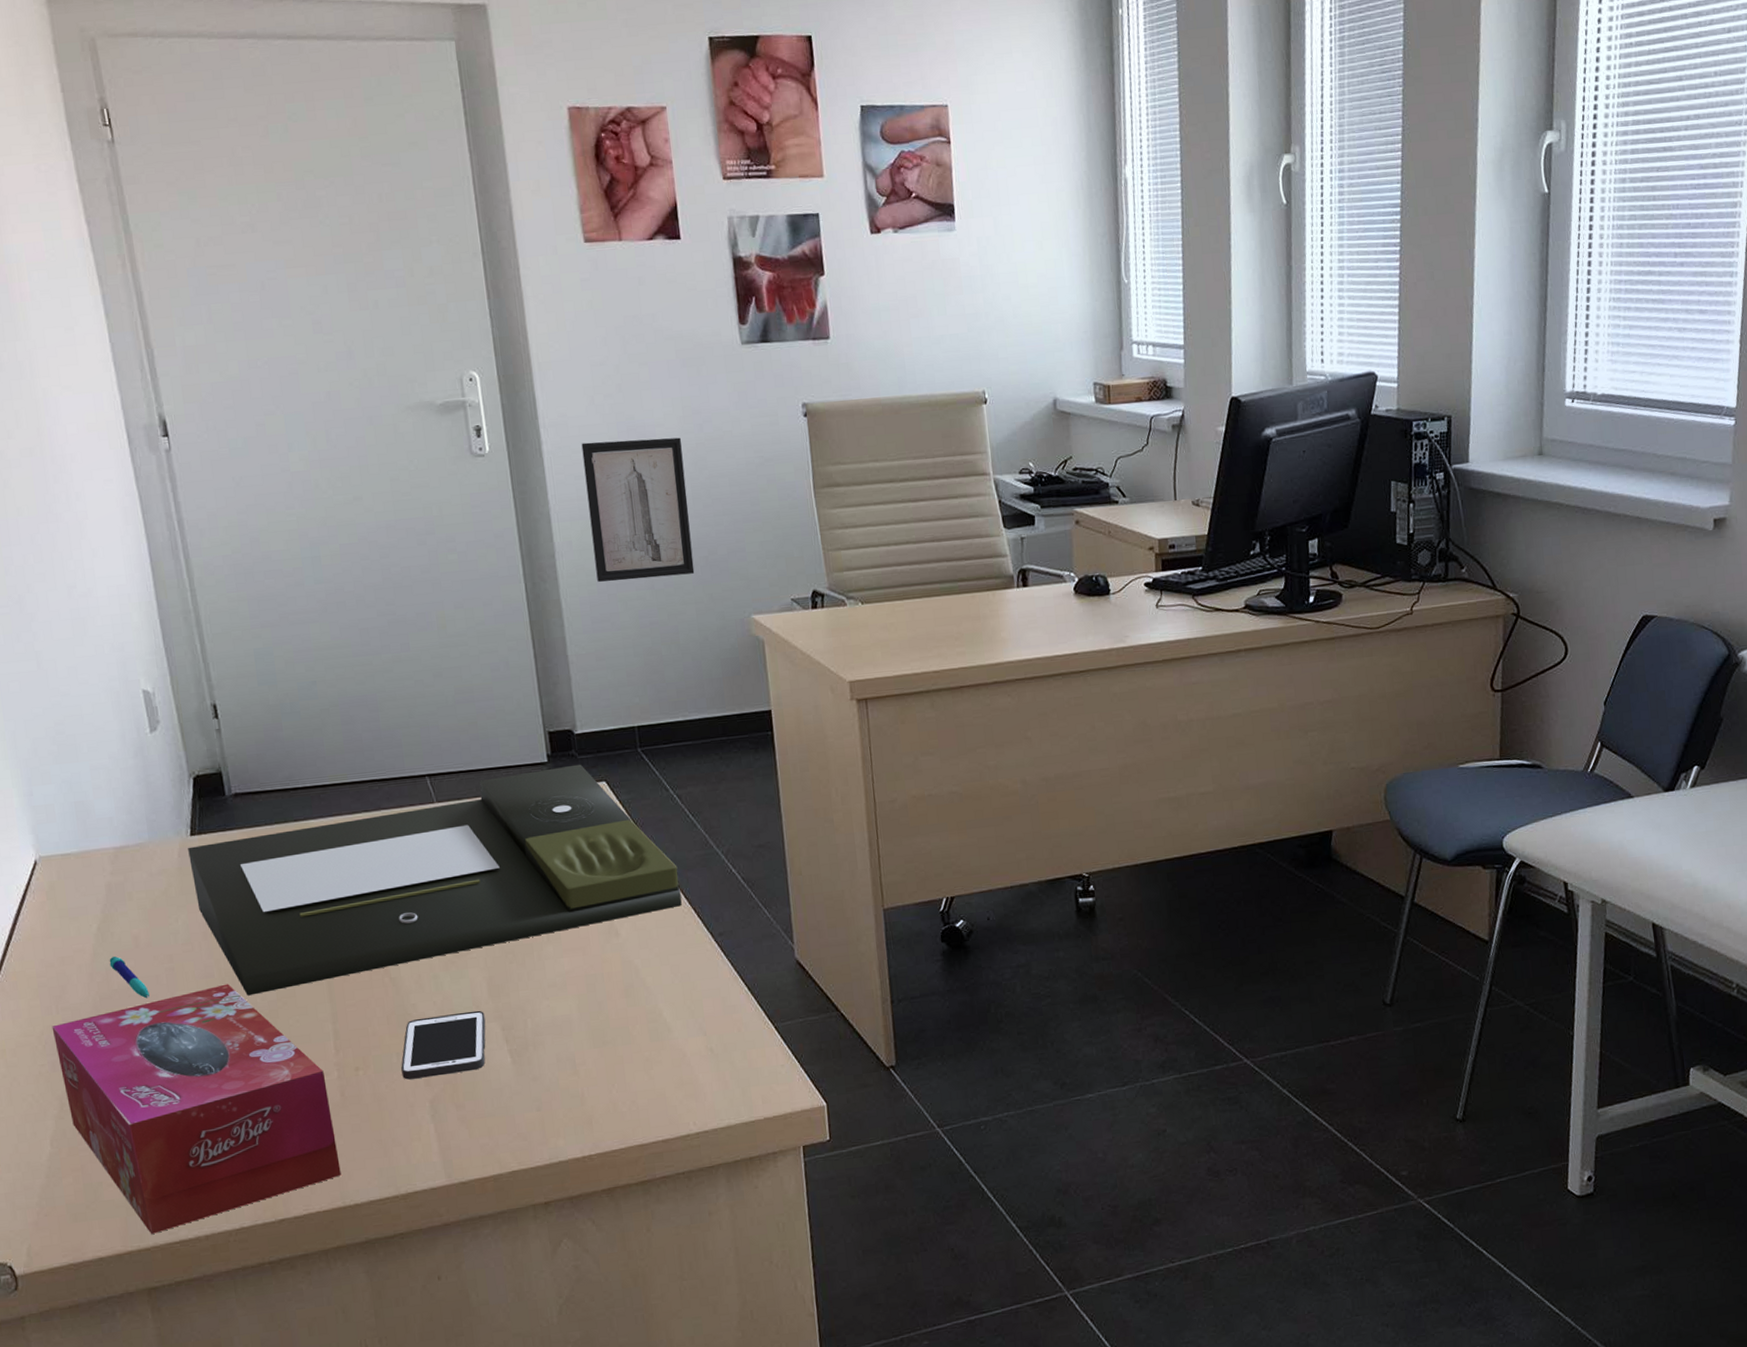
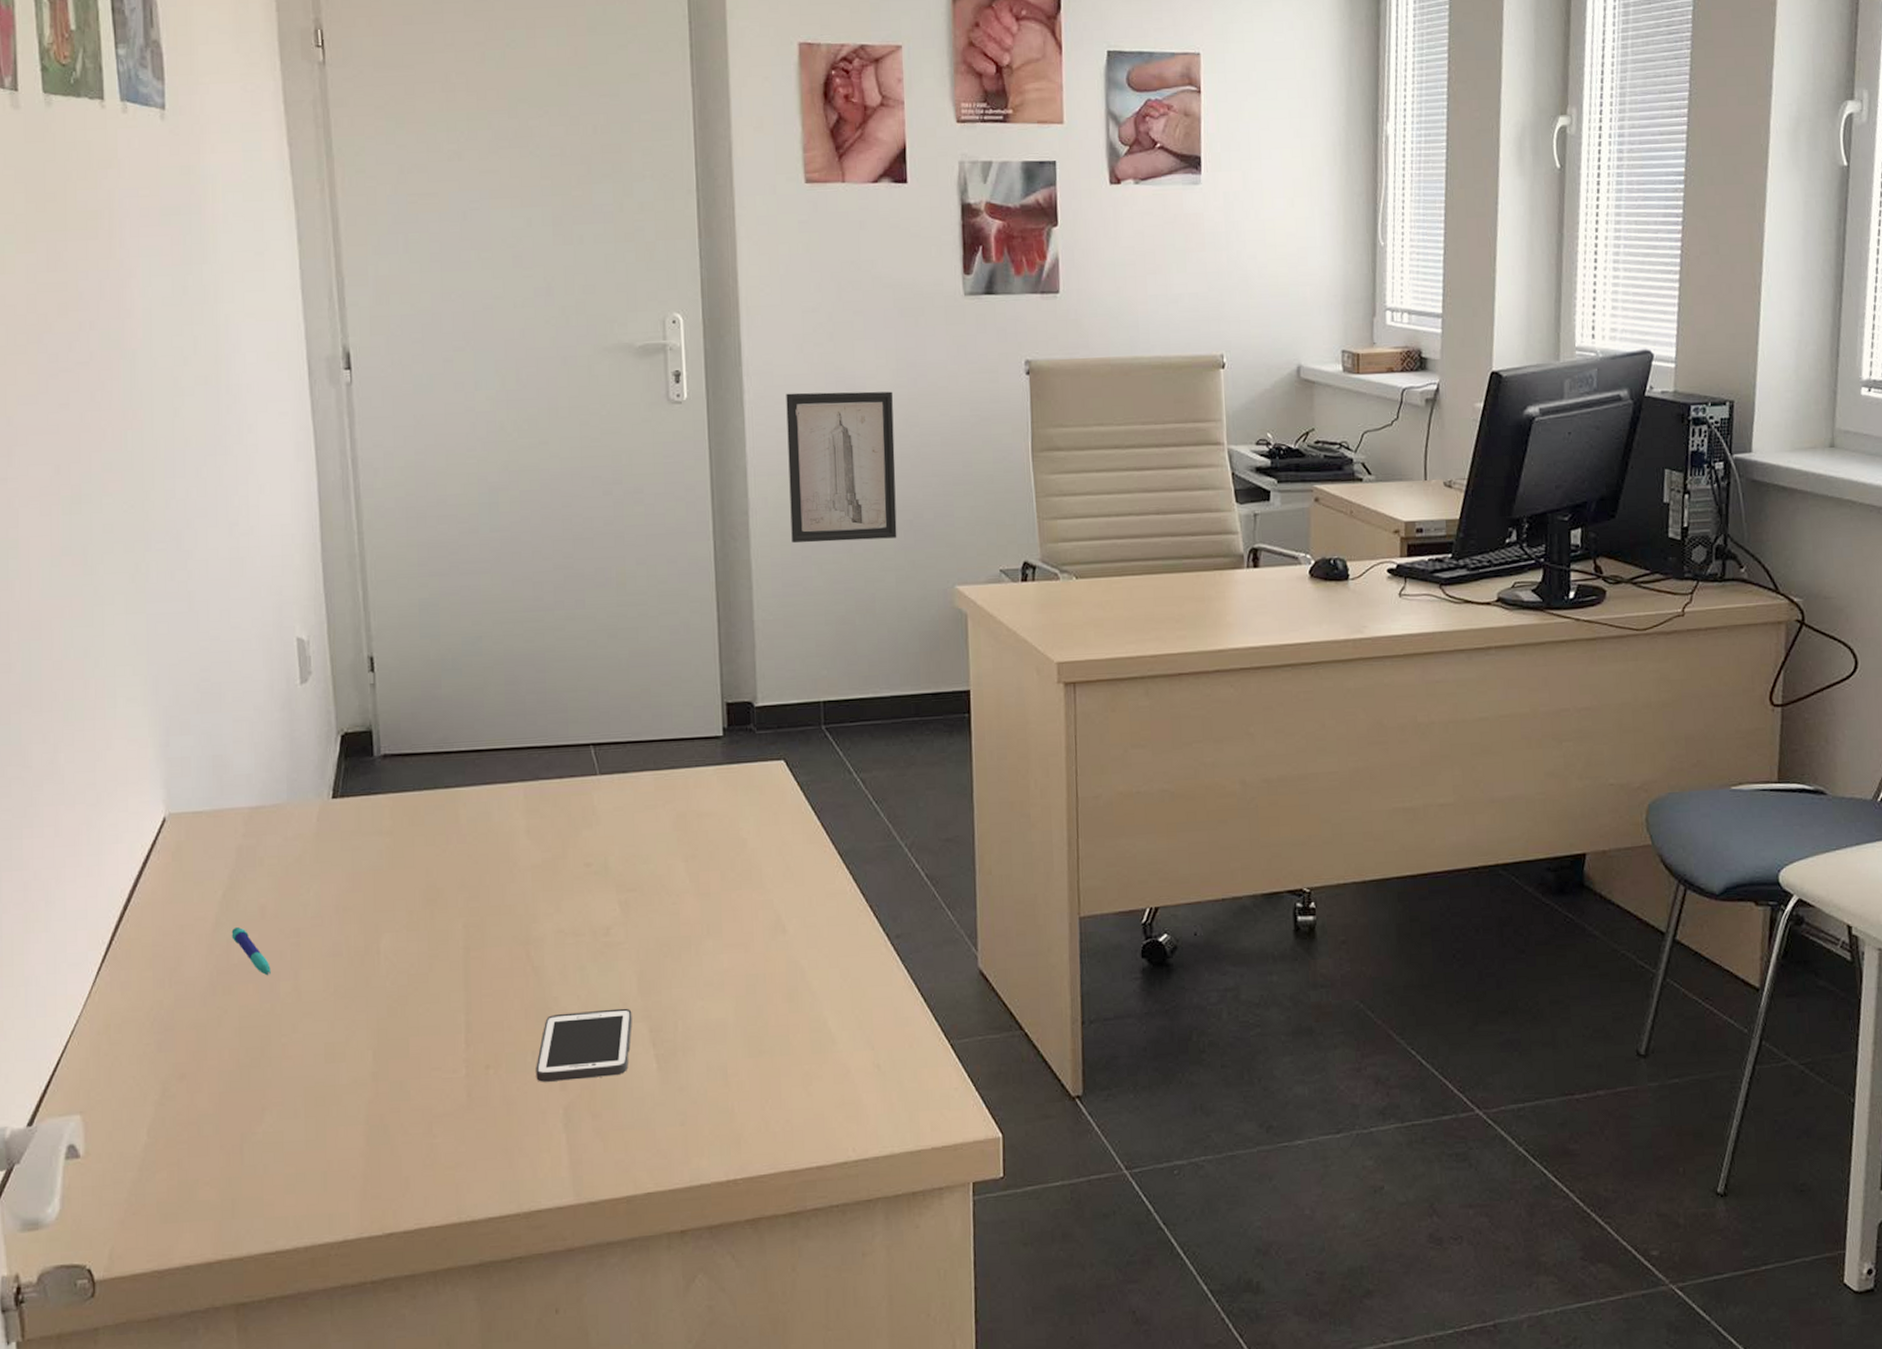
tissue box: present [51,984,341,1234] -> none [162,964,460,1242]
document tray: present [188,764,682,996] -> none [328,740,857,979]

